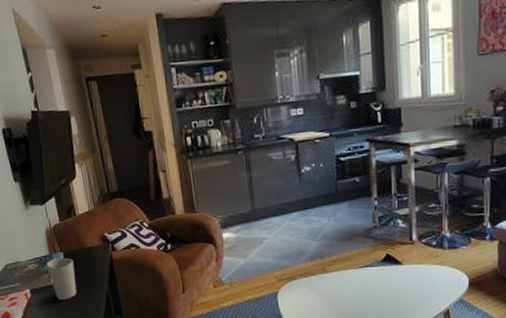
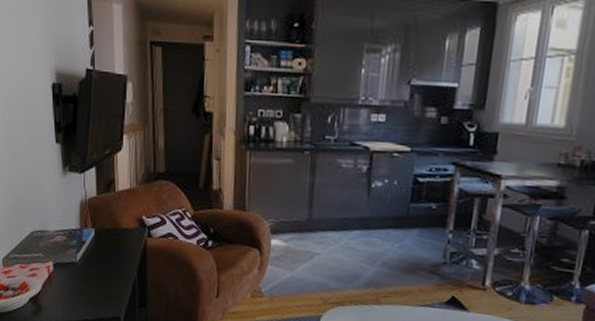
cup: present [46,257,77,300] -> none [74,233,104,281]

